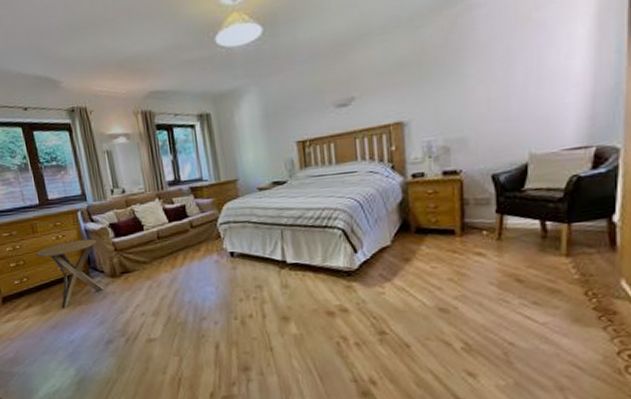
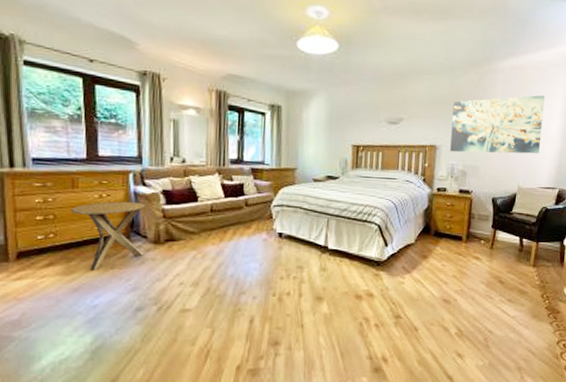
wall art: none [419,20,559,126] -> present [450,94,545,154]

